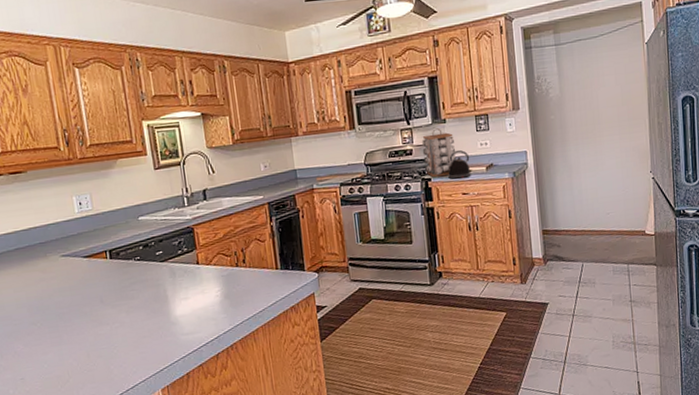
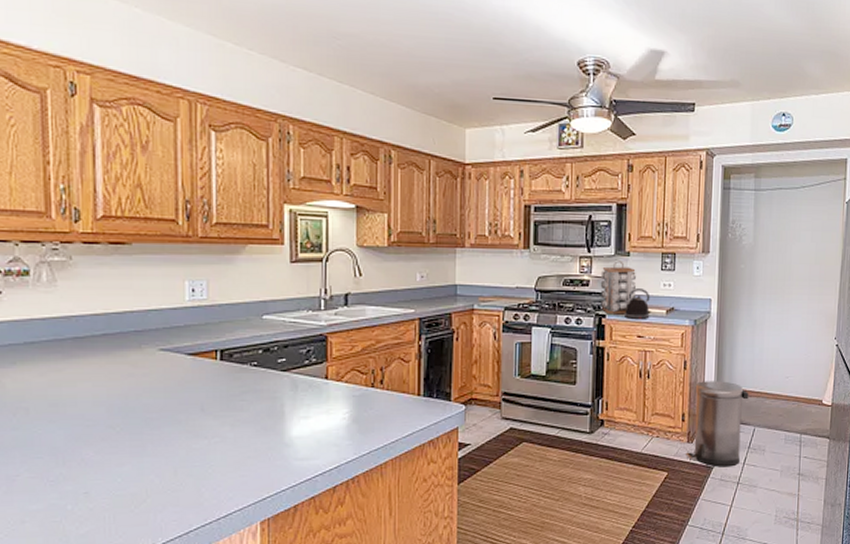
pedal bin: none [521,224,574,303] -> present [686,381,749,467]

